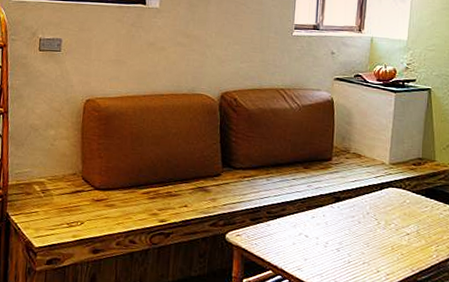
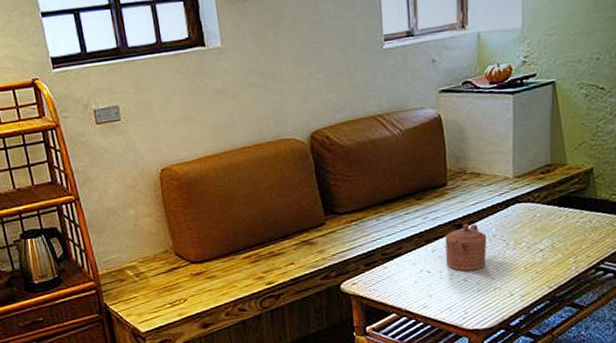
teapot: none [322,197,361,243] -> present [445,223,487,271]

